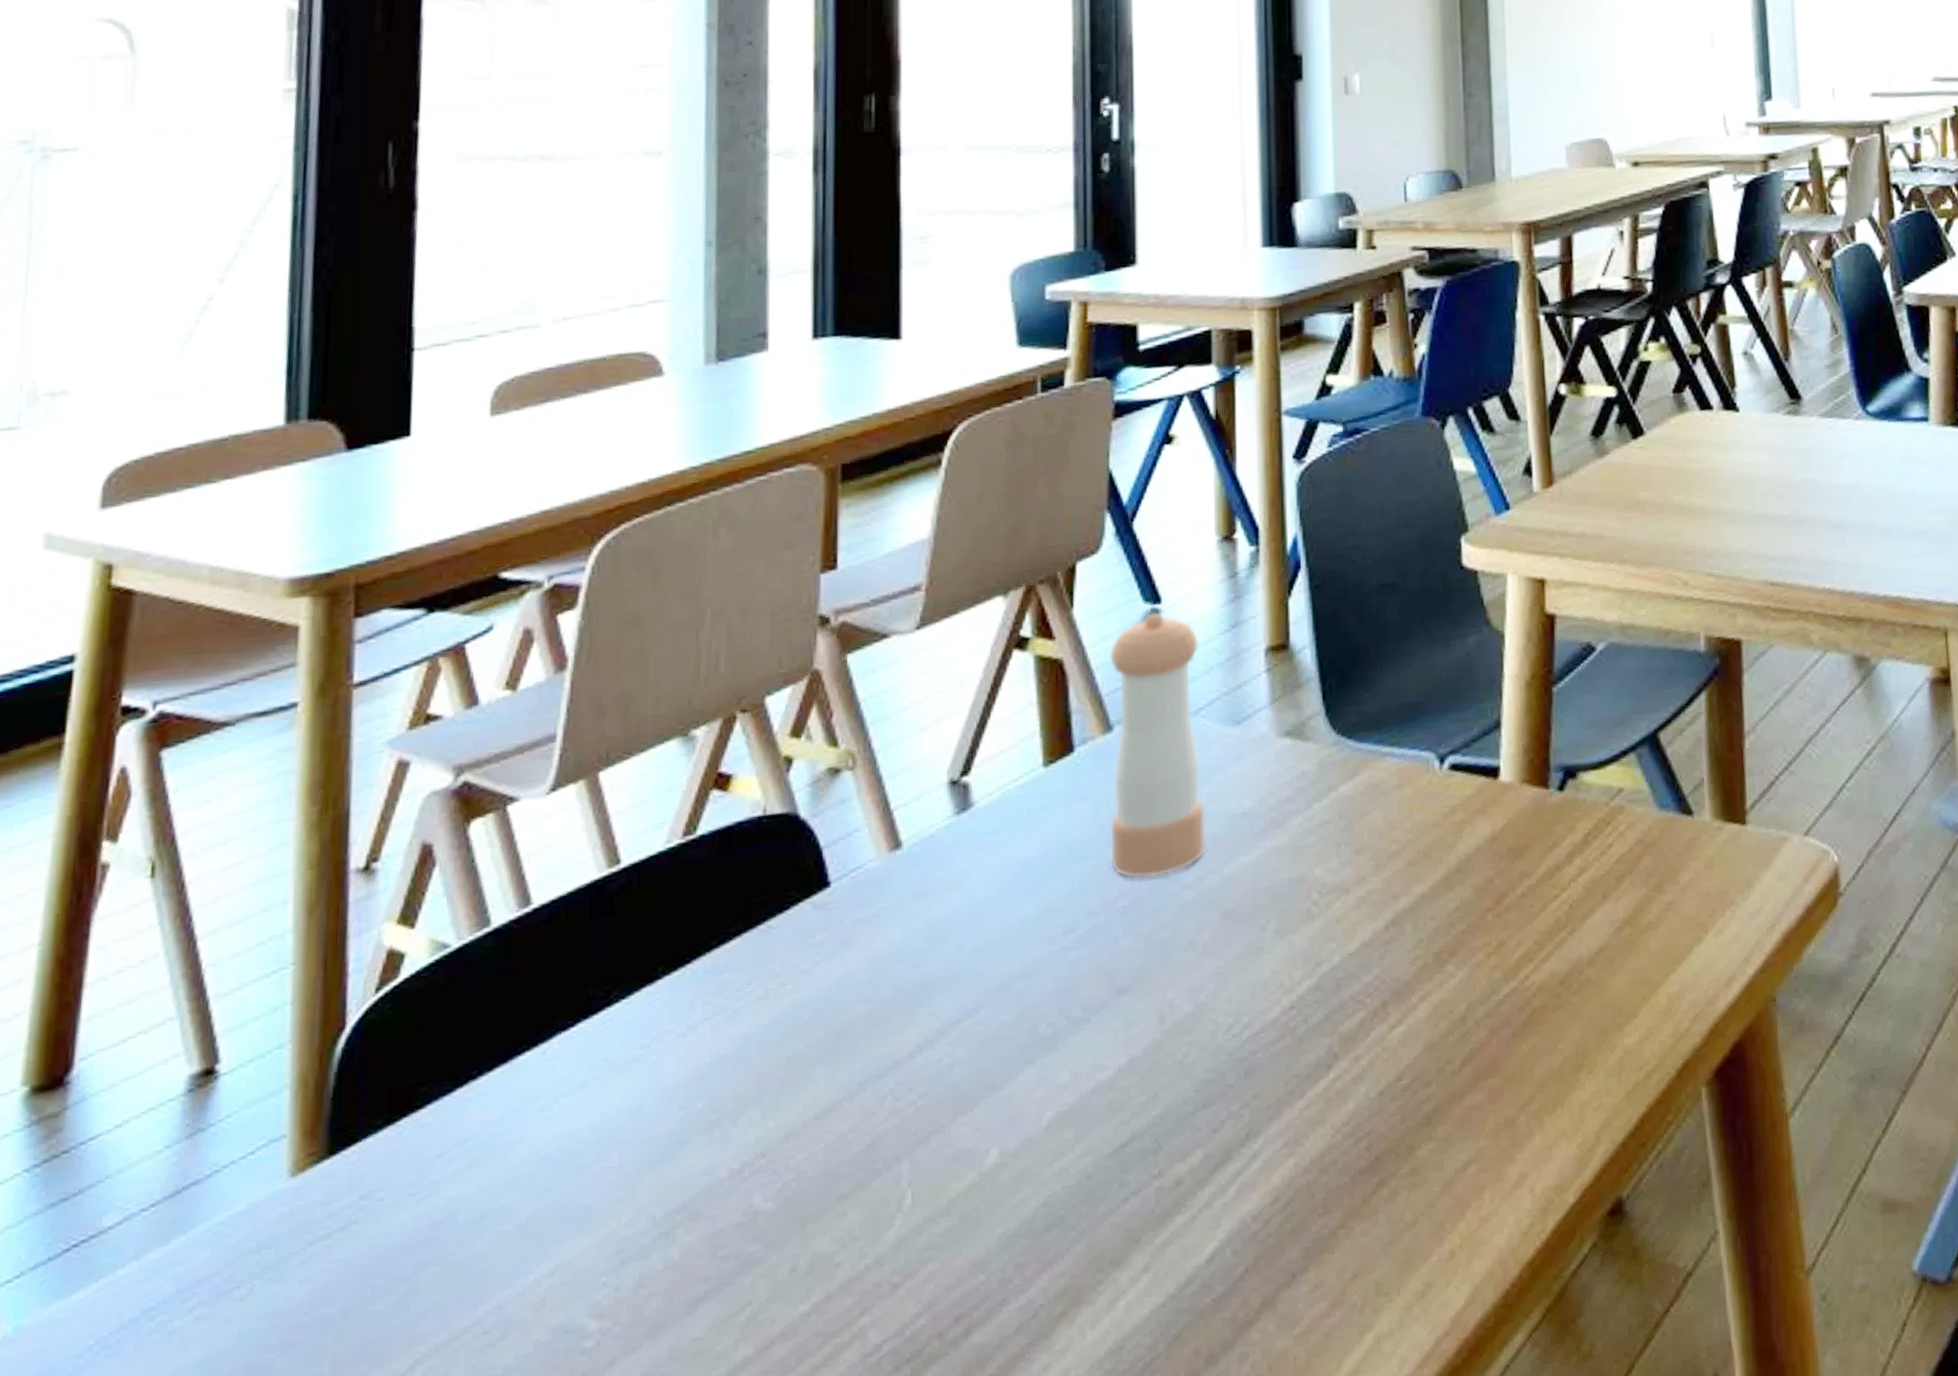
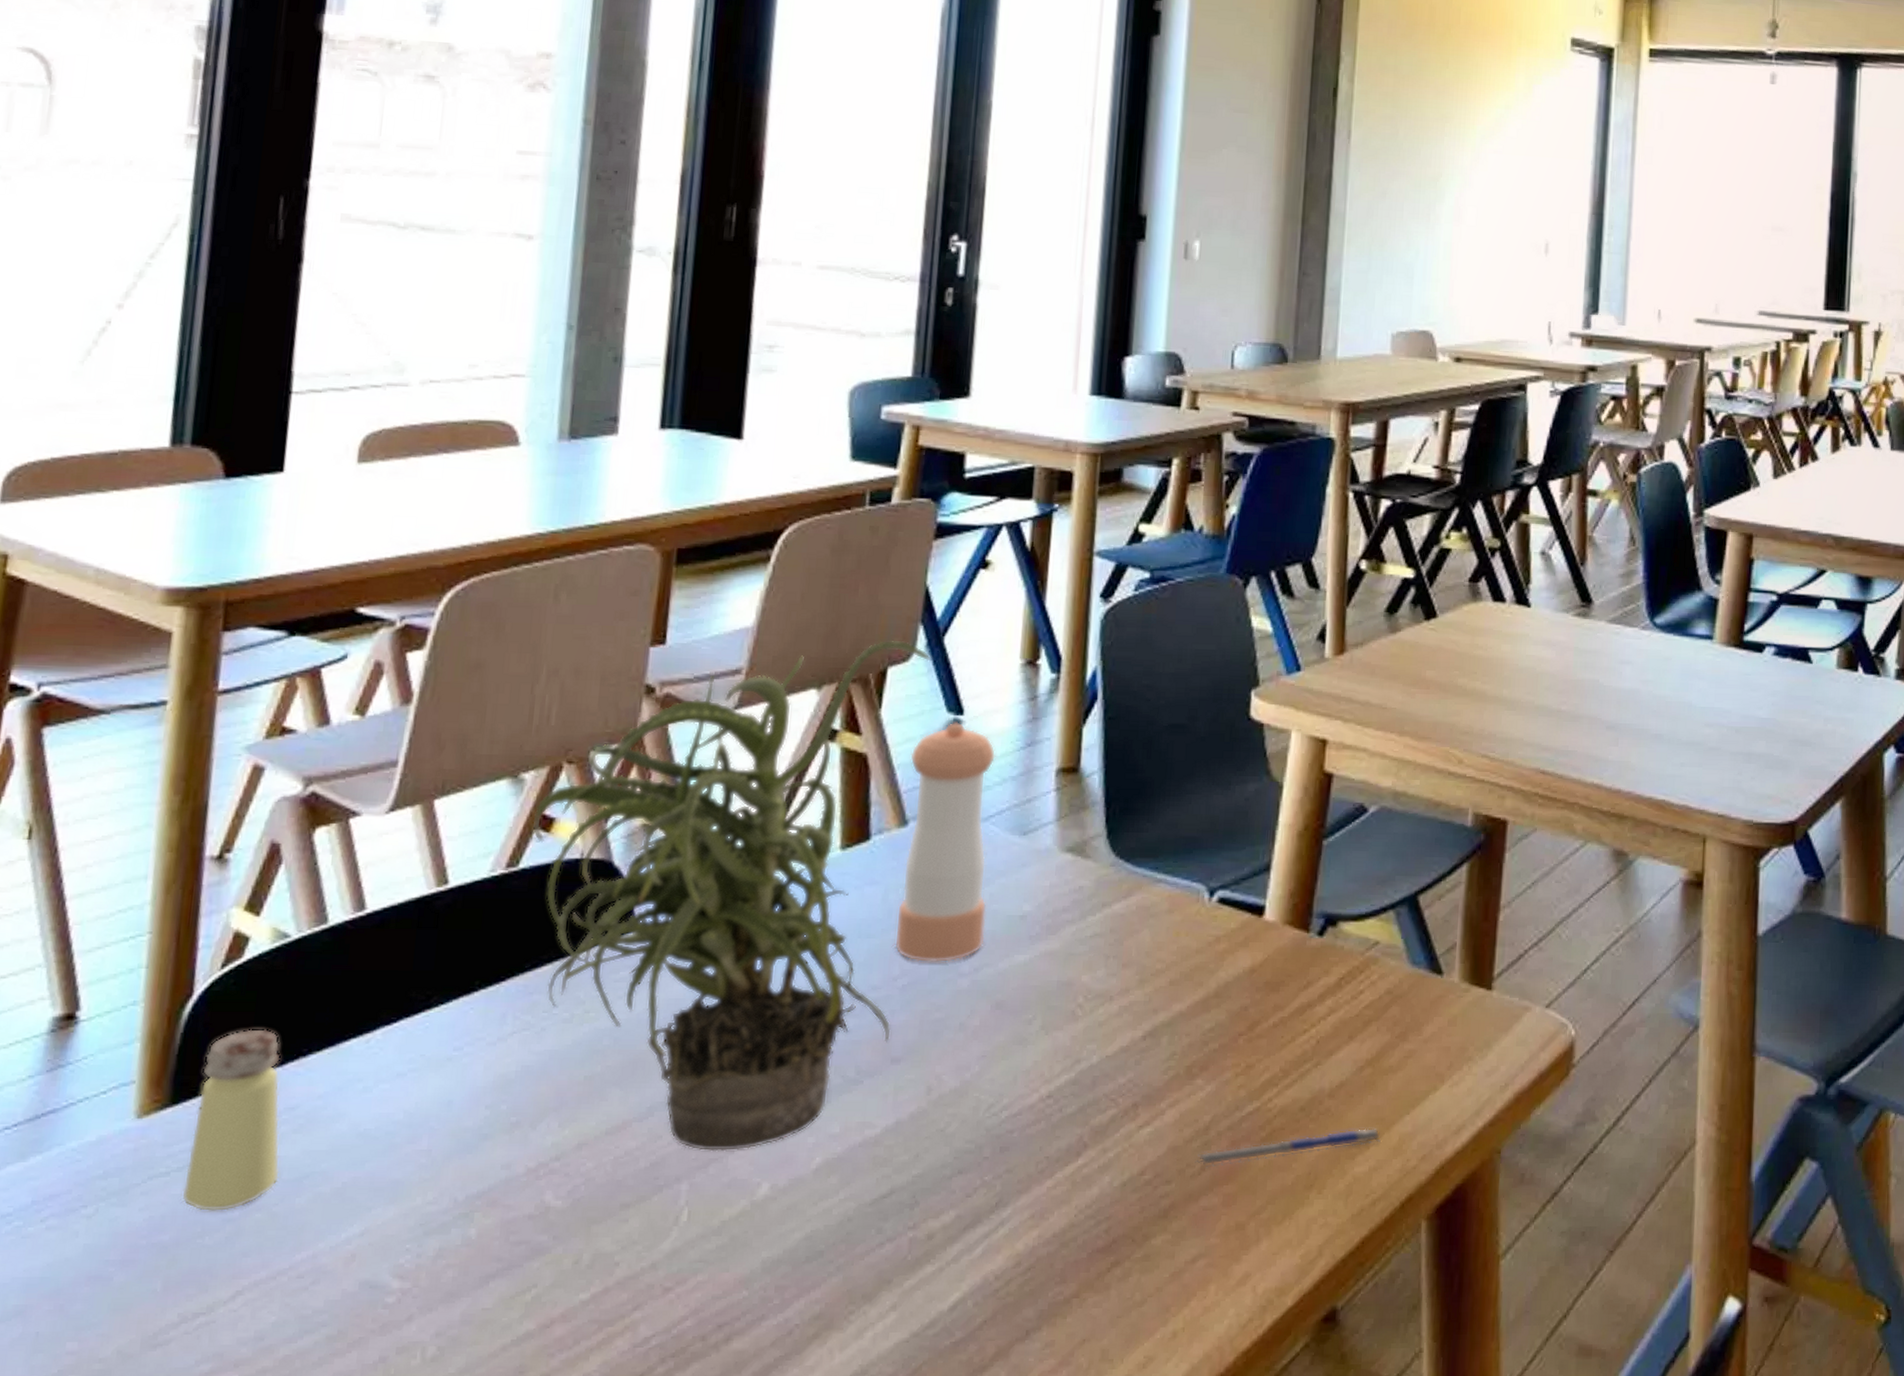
saltshaker: none [346,1054,455,1274] -> present [181,1029,281,1212]
potted plant: none [708,531,1121,1124] -> present [532,639,931,1152]
pen: none [1454,991,1649,1063] -> present [1195,1127,1381,1168]

